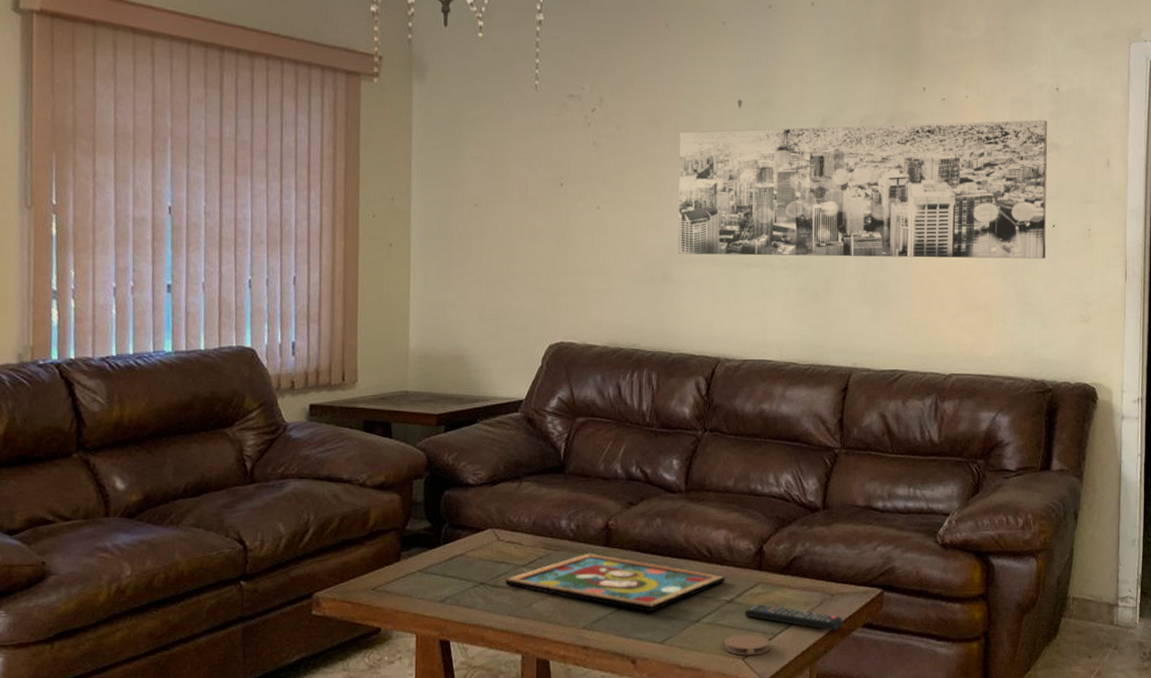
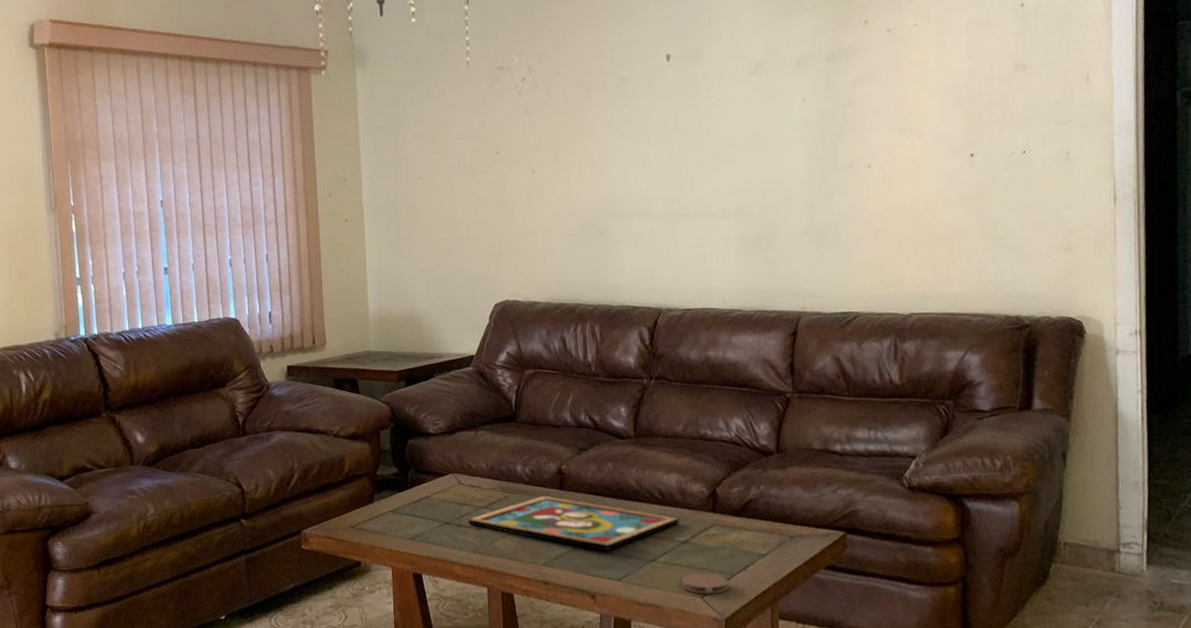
wall art: present [678,120,1048,259] -> none [609,40,1016,210]
remote control: present [744,604,843,631] -> none [700,545,804,572]

